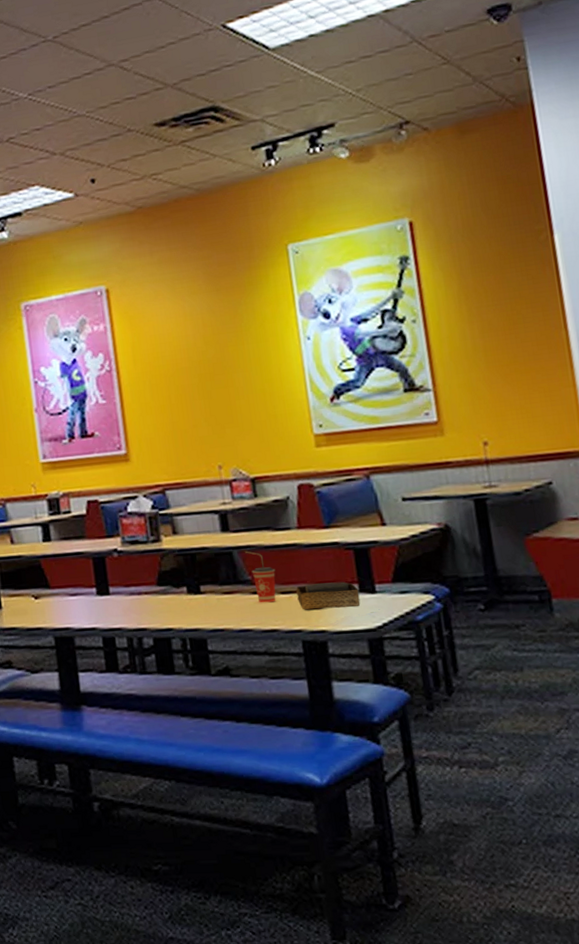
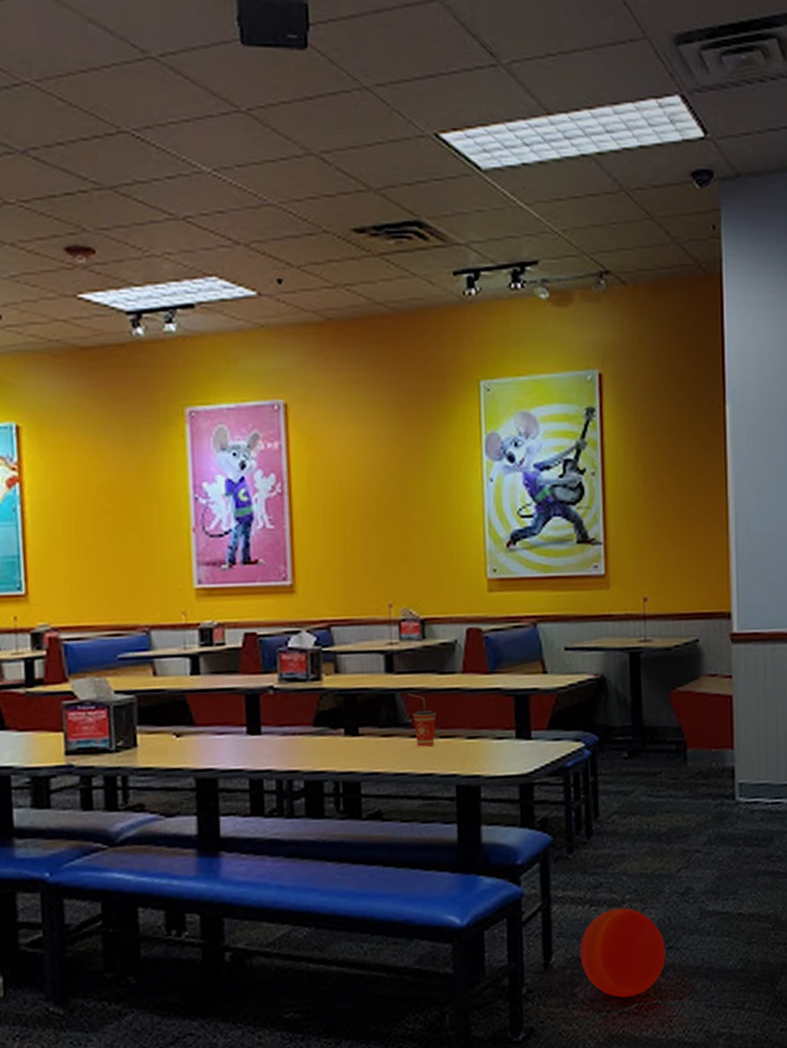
napkin holder: present [296,581,361,610] -> none [455,727,516,755]
ball: none [452,770,554,869] -> present [580,908,665,998]

